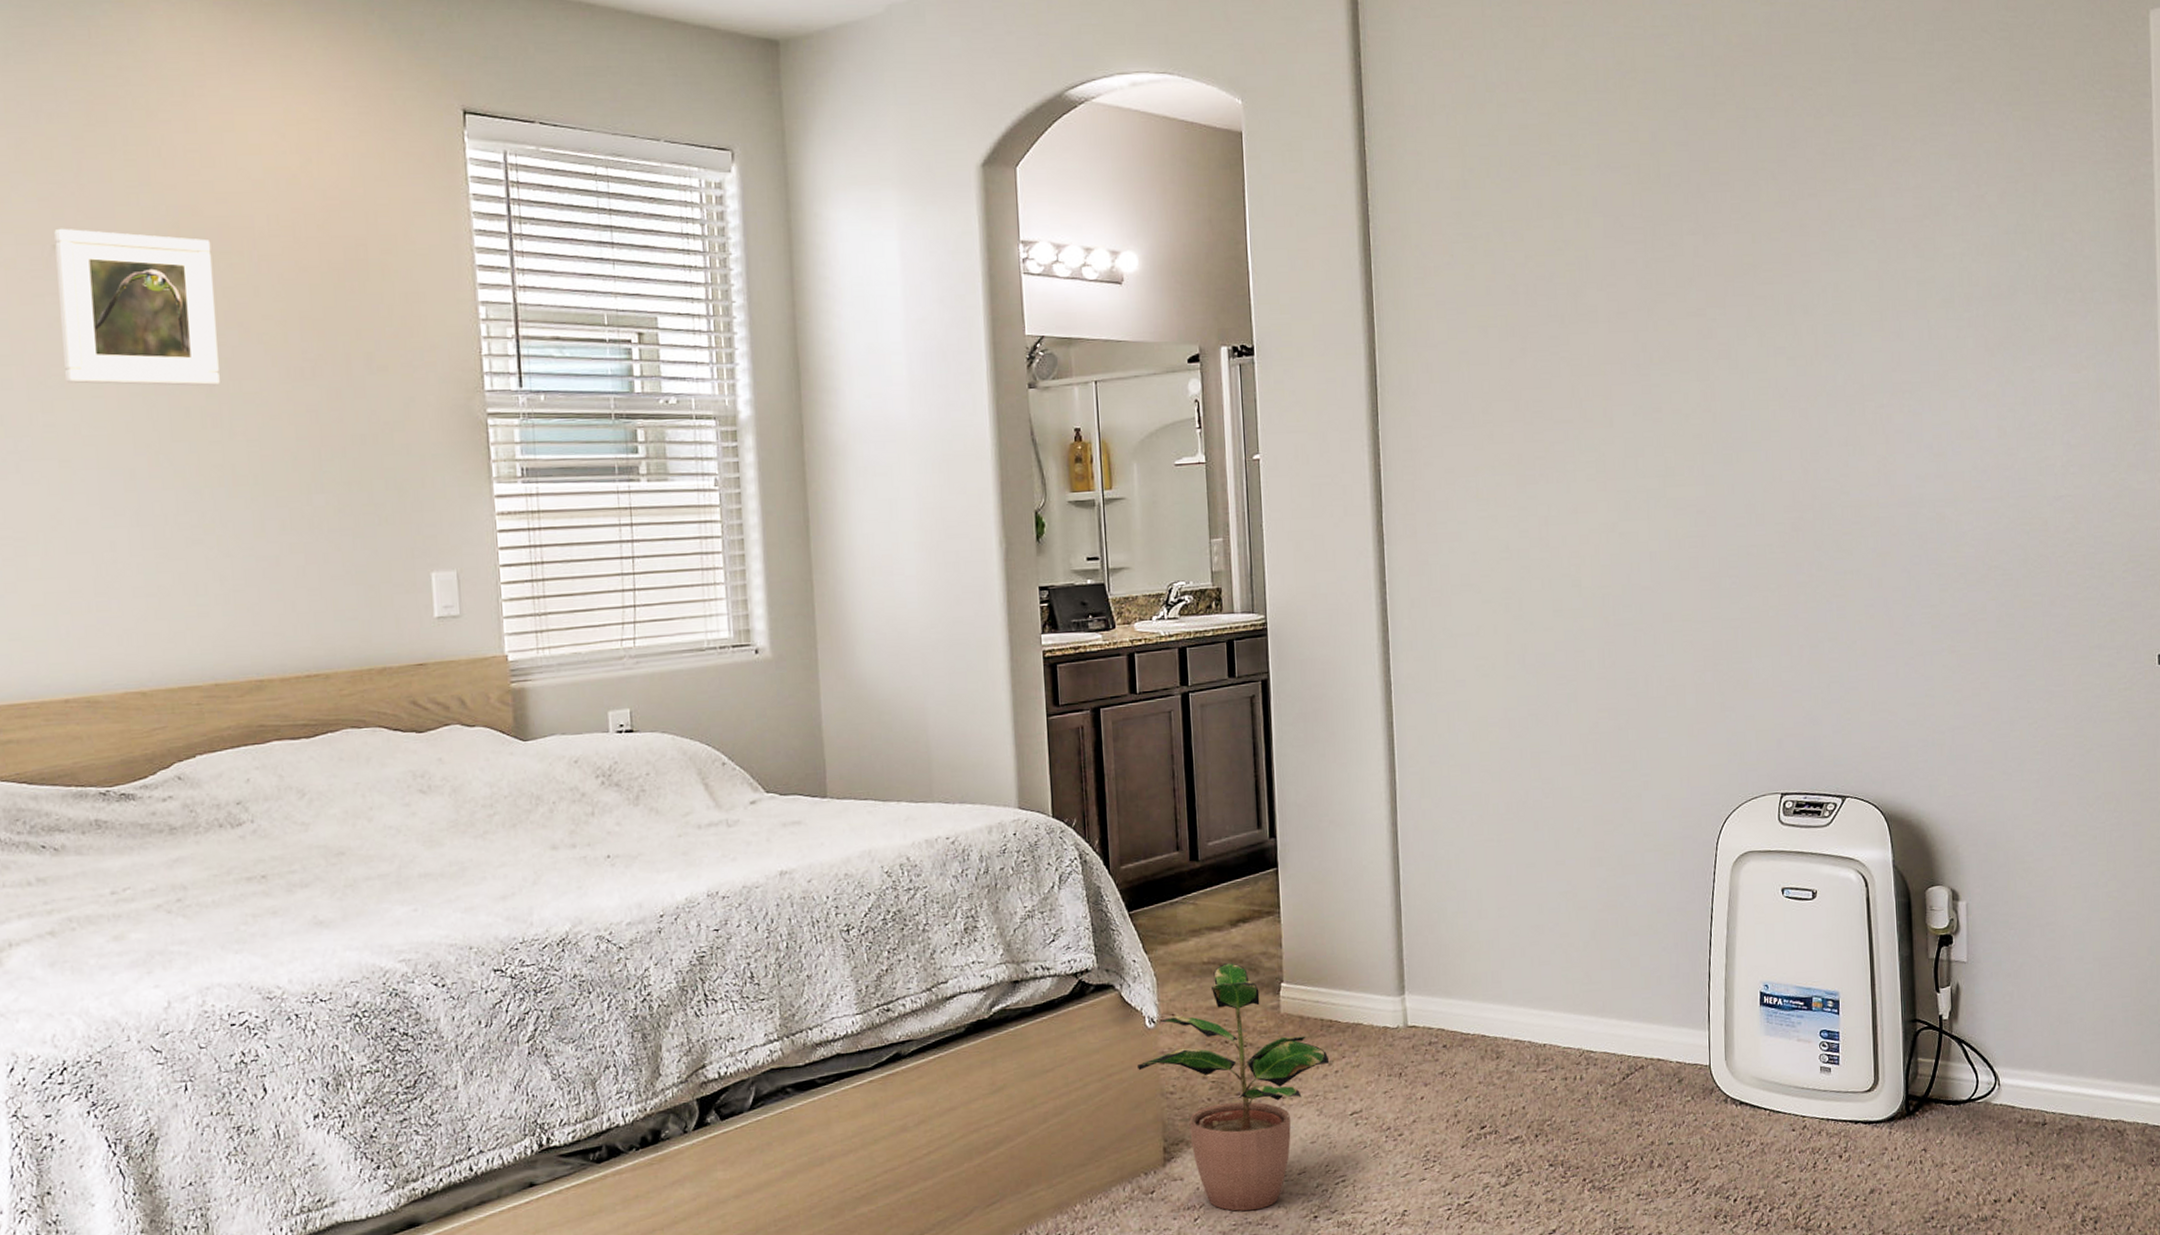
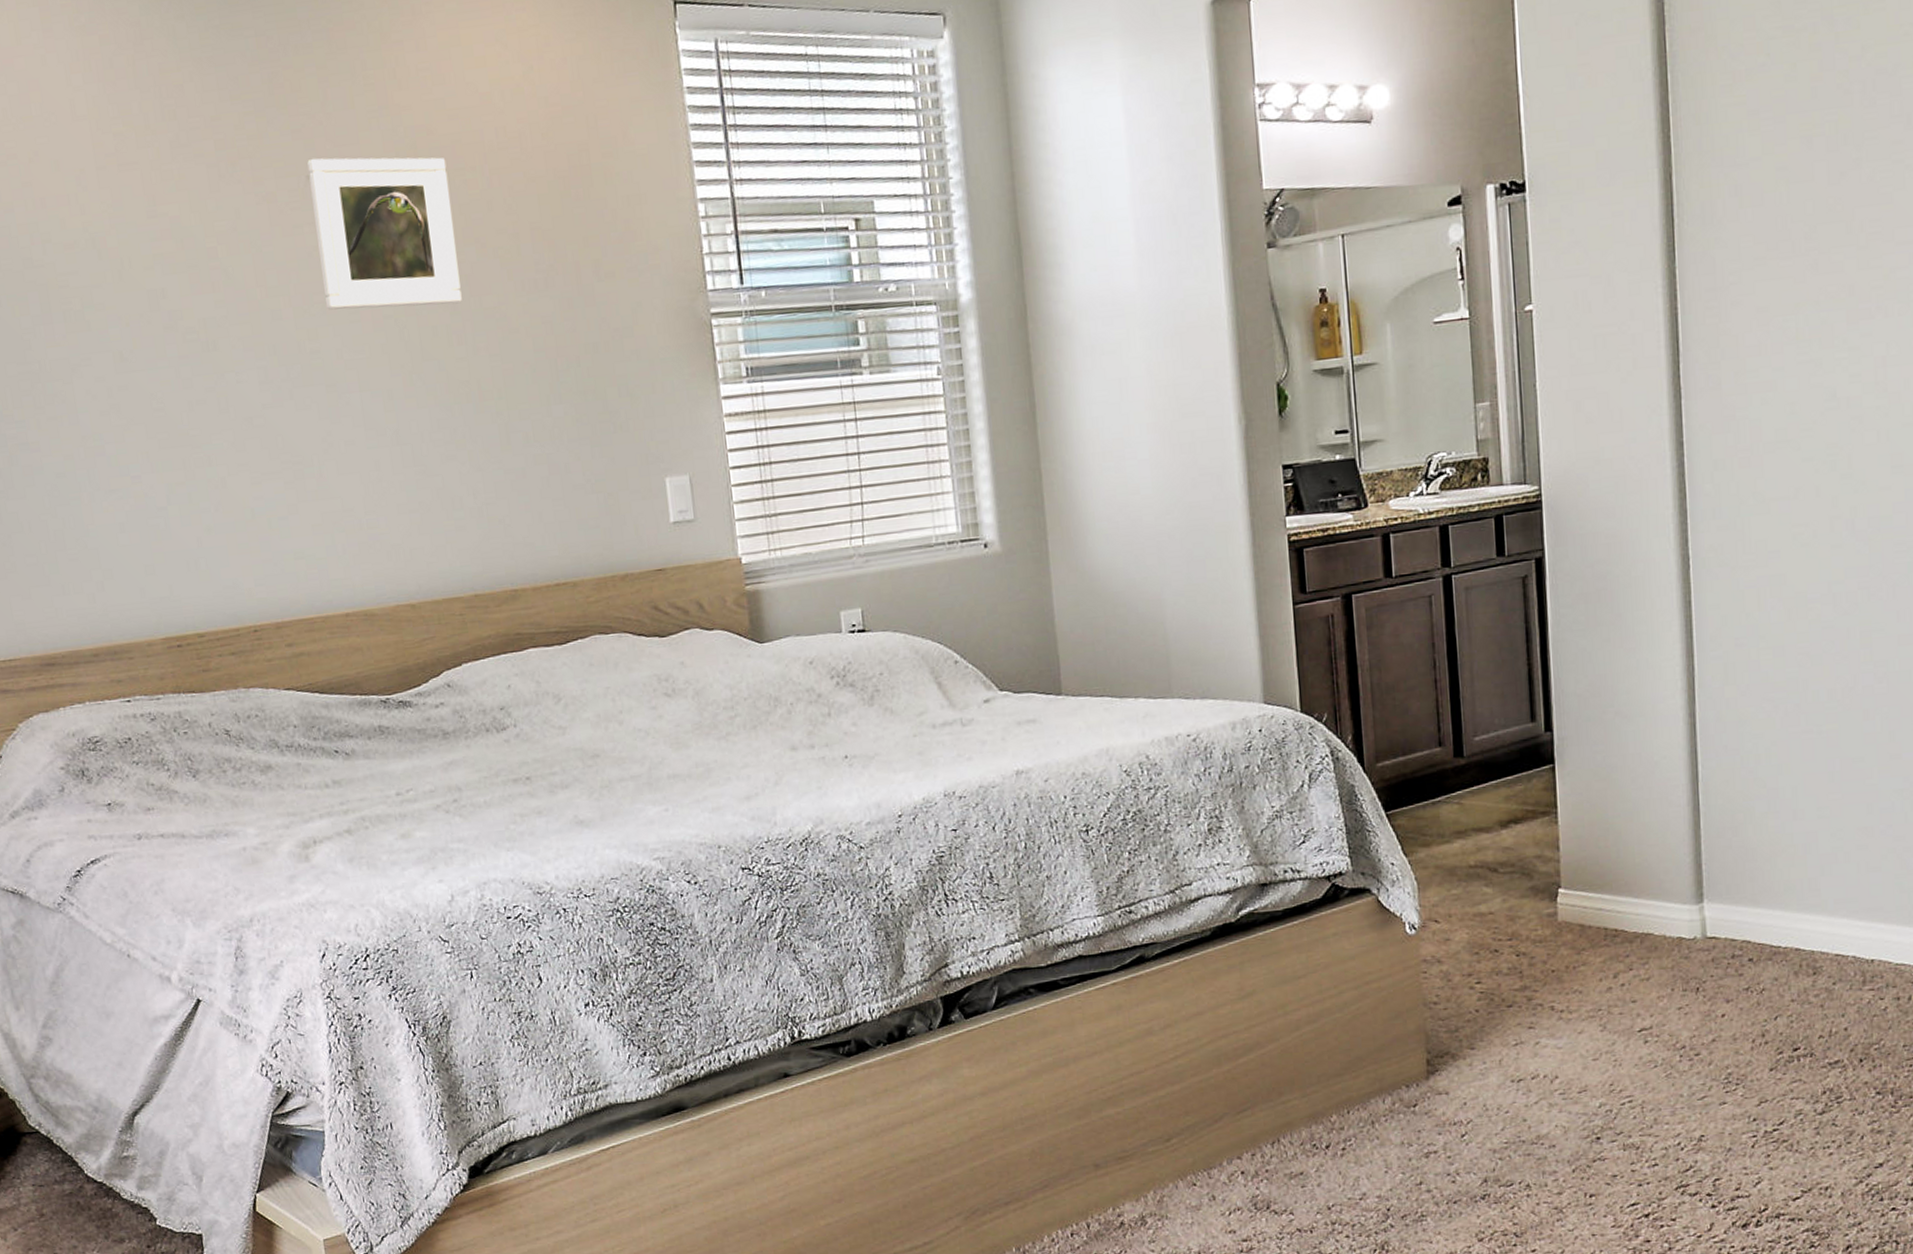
potted plant: present [1138,963,1330,1211] -> none [1397,866,1615,1129]

